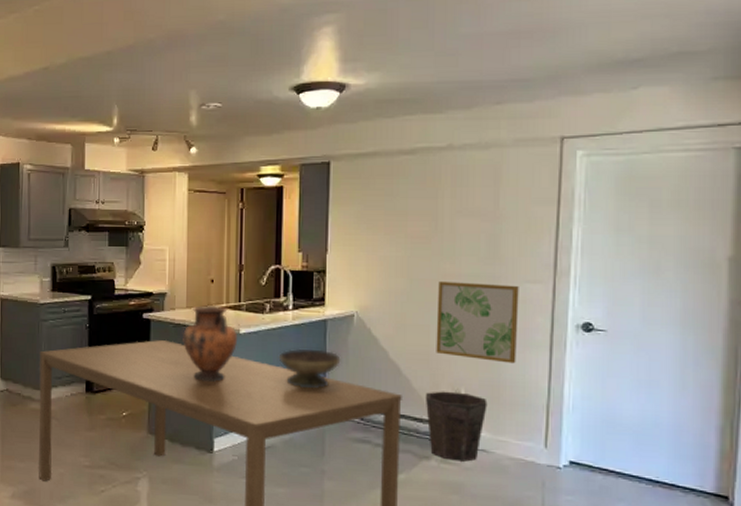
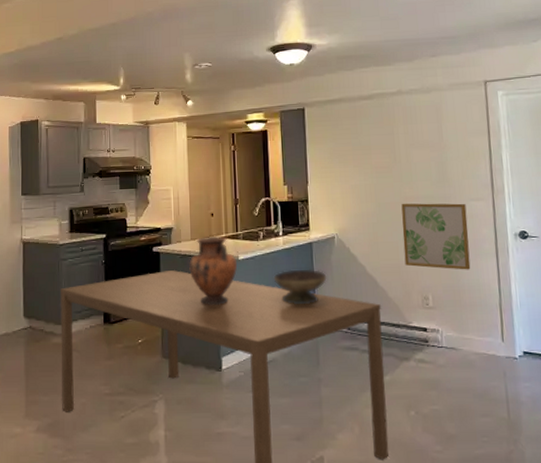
waste bin: present [425,391,488,462] -> none [399,298,452,360]

